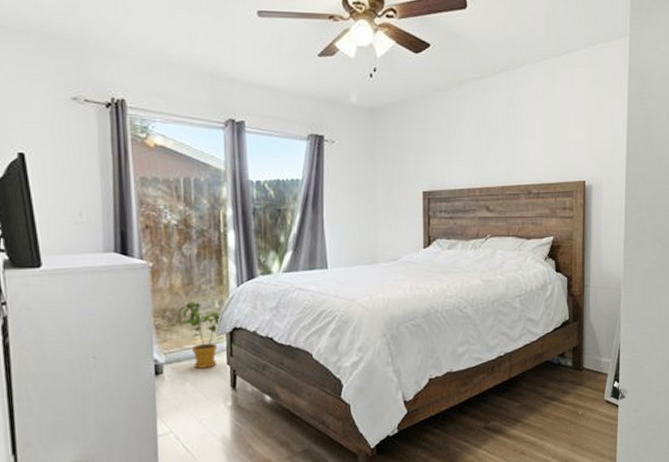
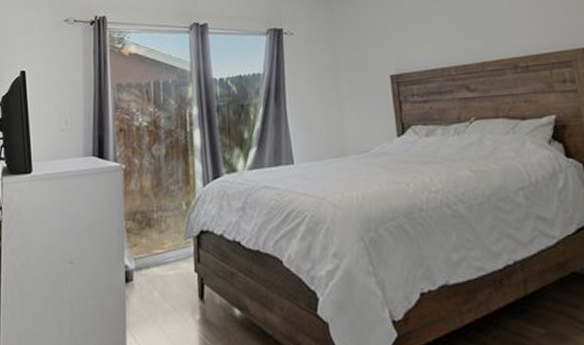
house plant: present [178,301,222,369] -> none [147,202,189,276]

